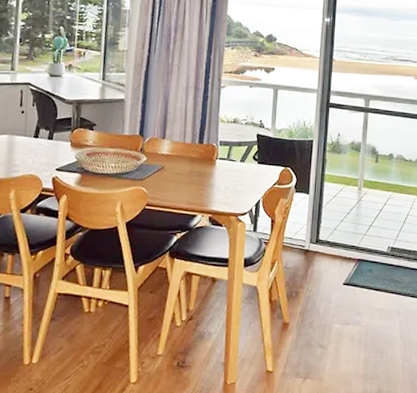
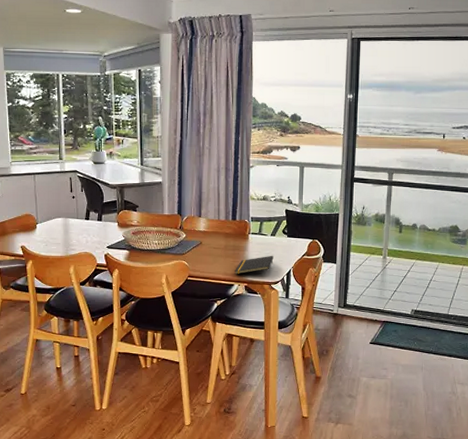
notepad: none [198,183,242,204] -> present [235,255,274,275]

